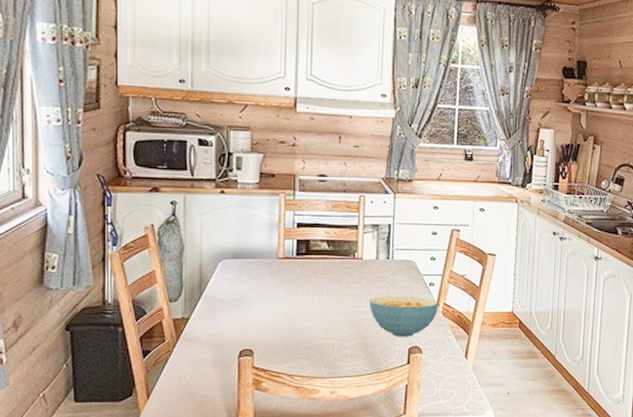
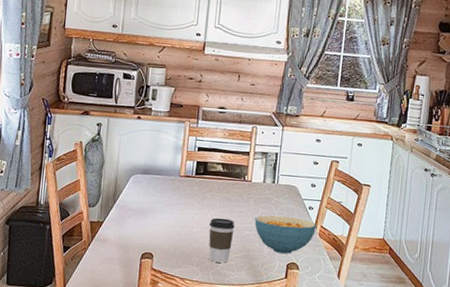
coffee cup: none [317,303,347,353] -> present [209,217,235,263]

